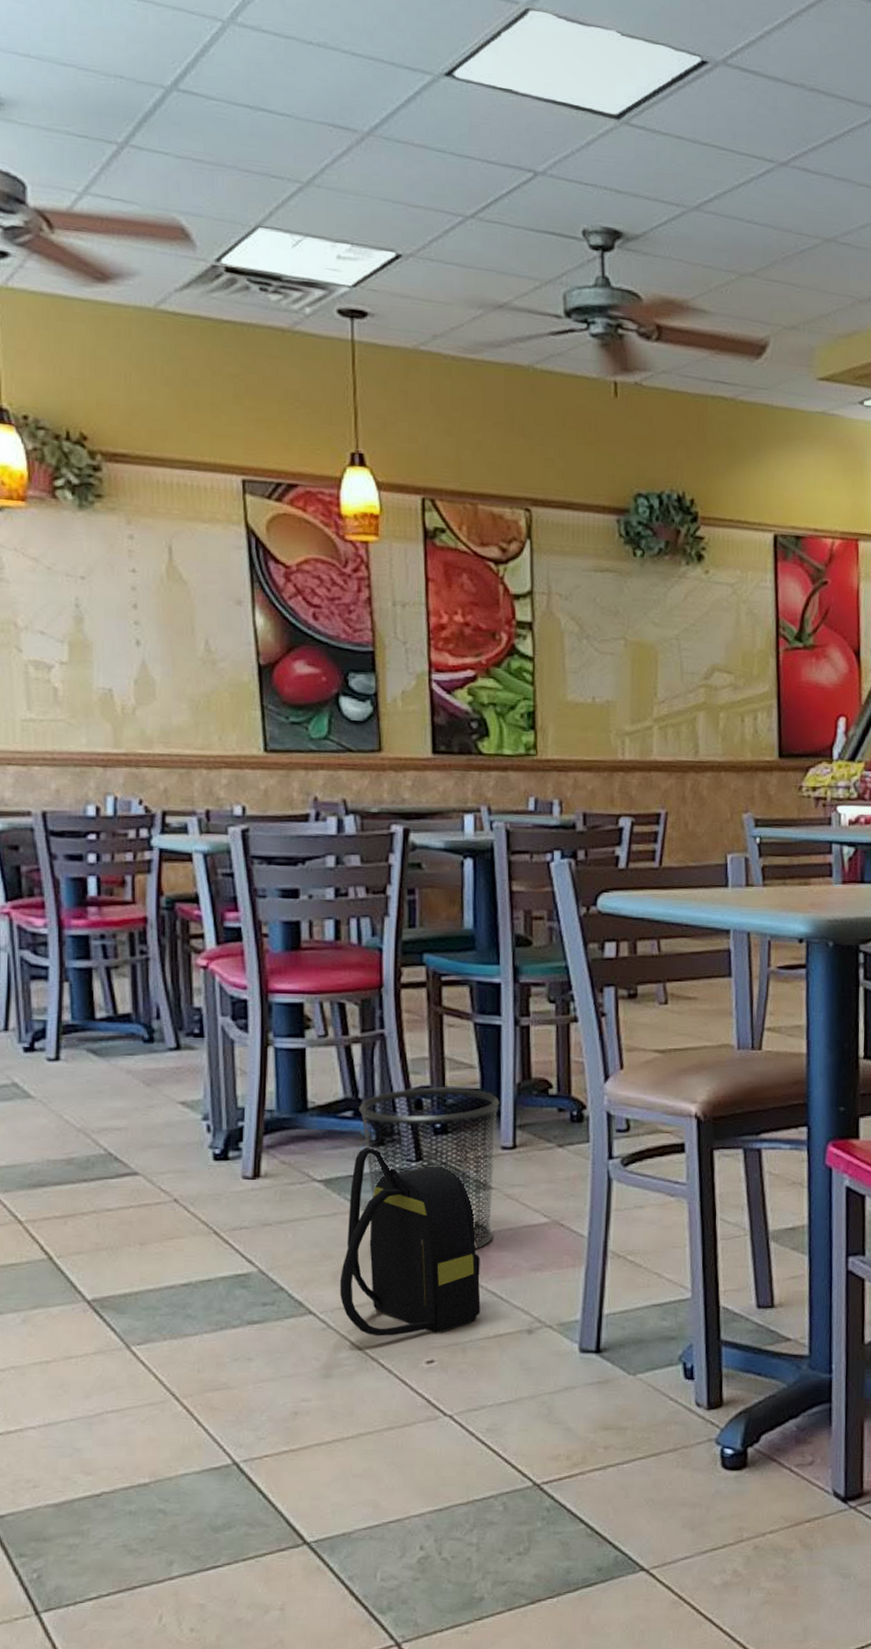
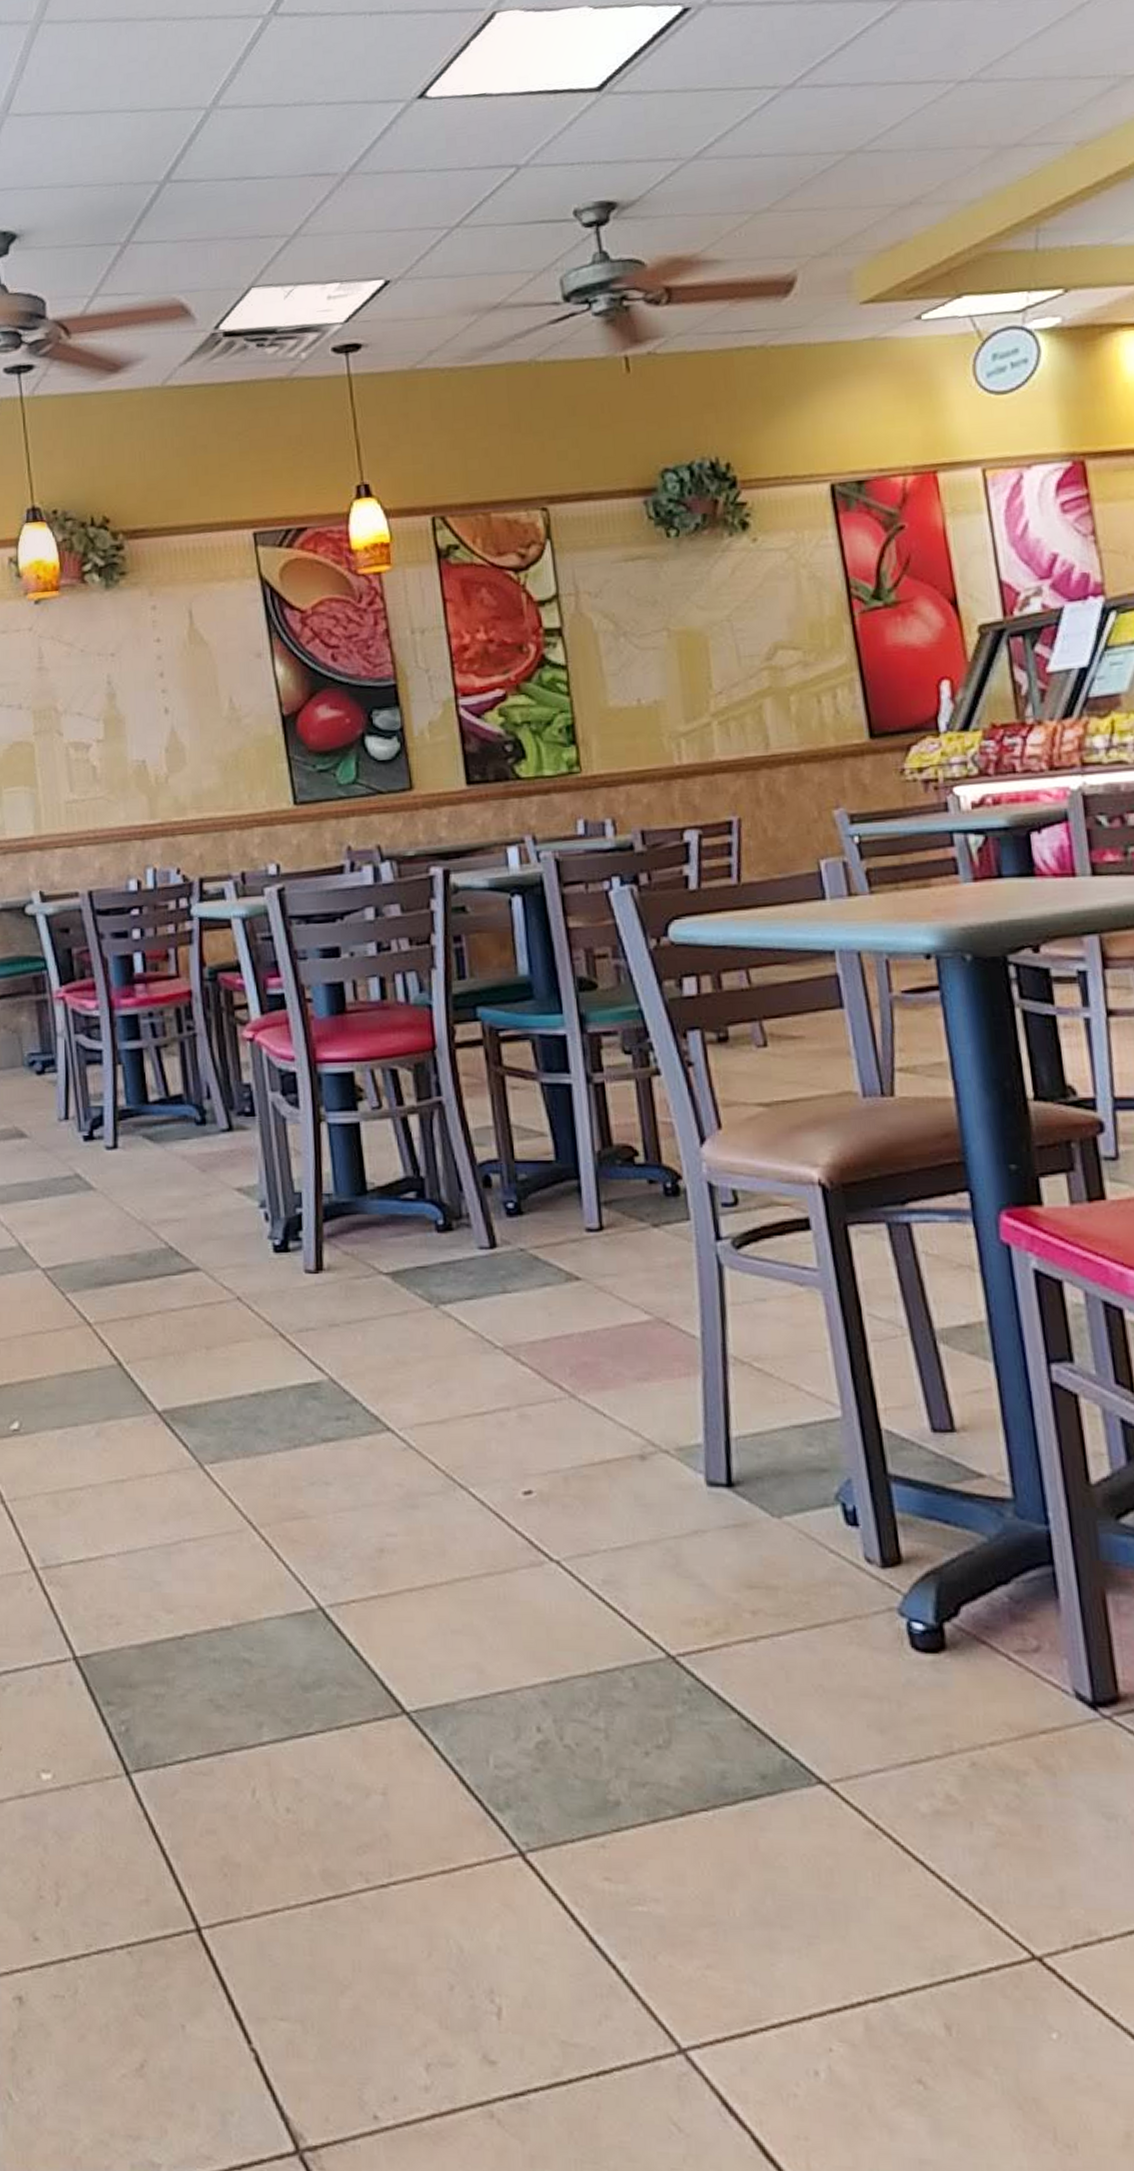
backpack: present [339,1148,481,1336] -> none [417,1234,581,1460]
waste bin: present [359,1087,500,1250] -> none [422,1159,587,1355]

